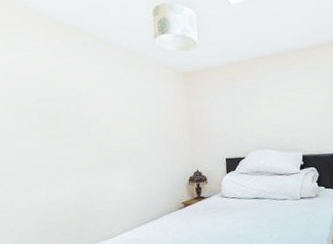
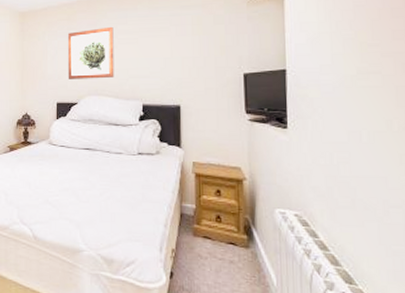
wall art: none [232,85,277,136] -> present [67,26,114,79]

